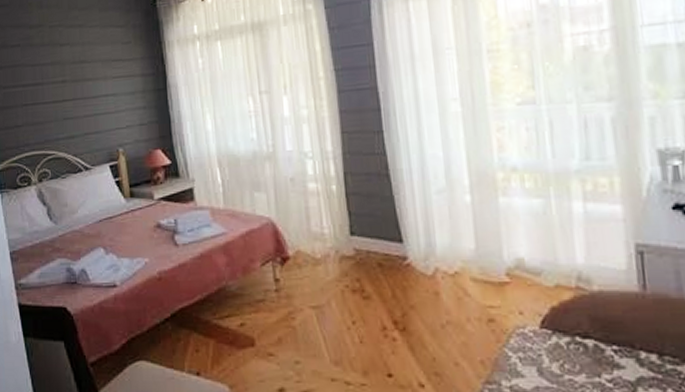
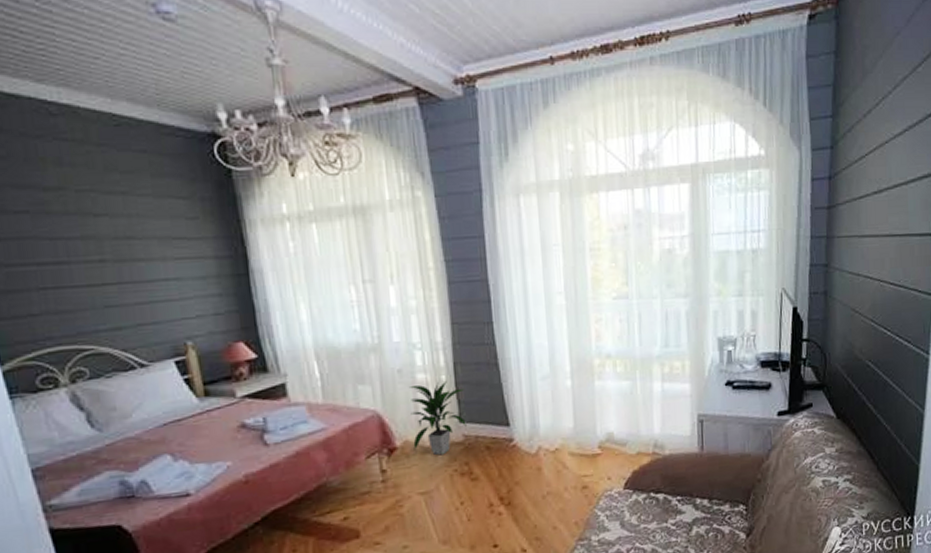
indoor plant: none [300,190,358,269] -> present [408,380,467,456]

